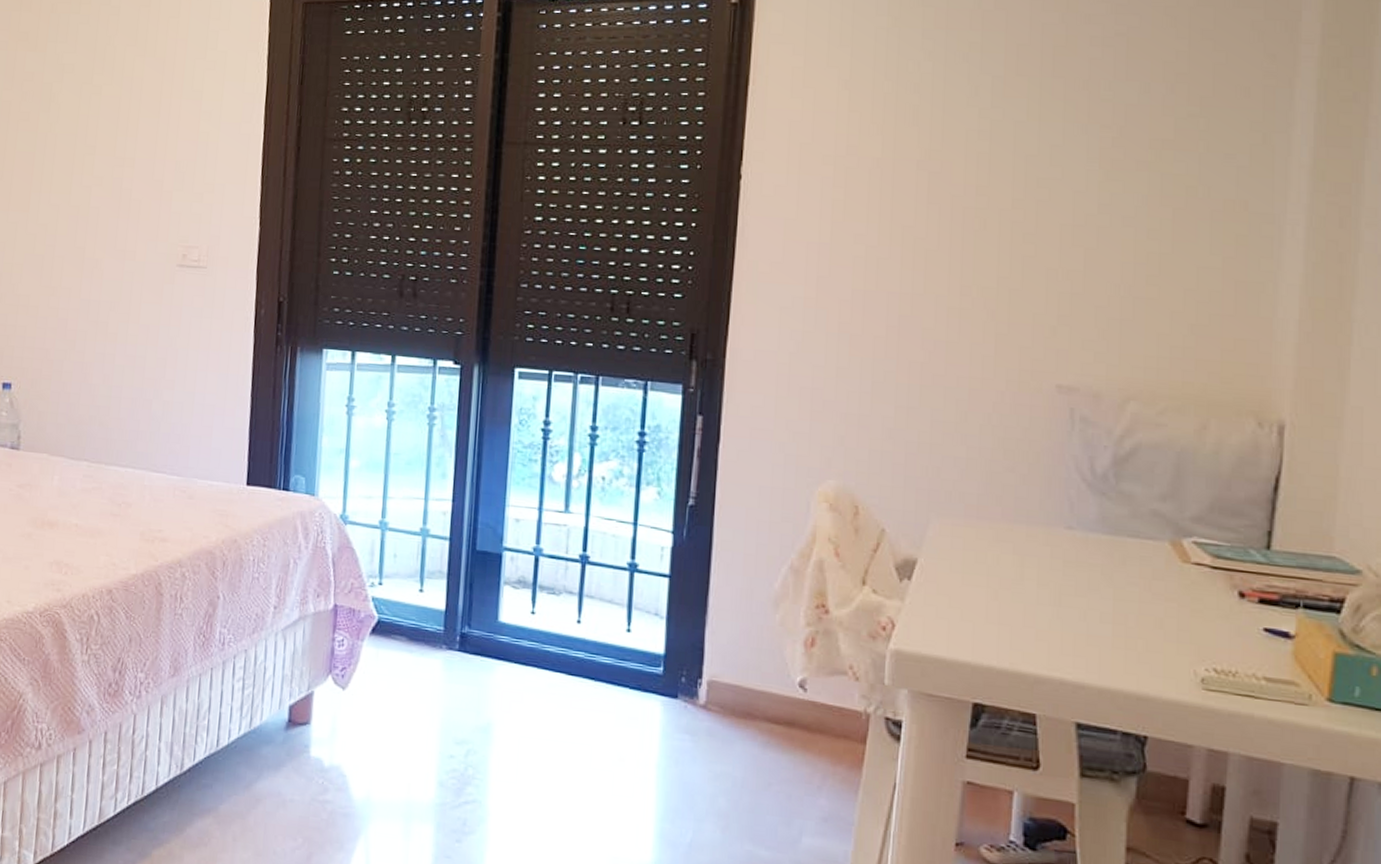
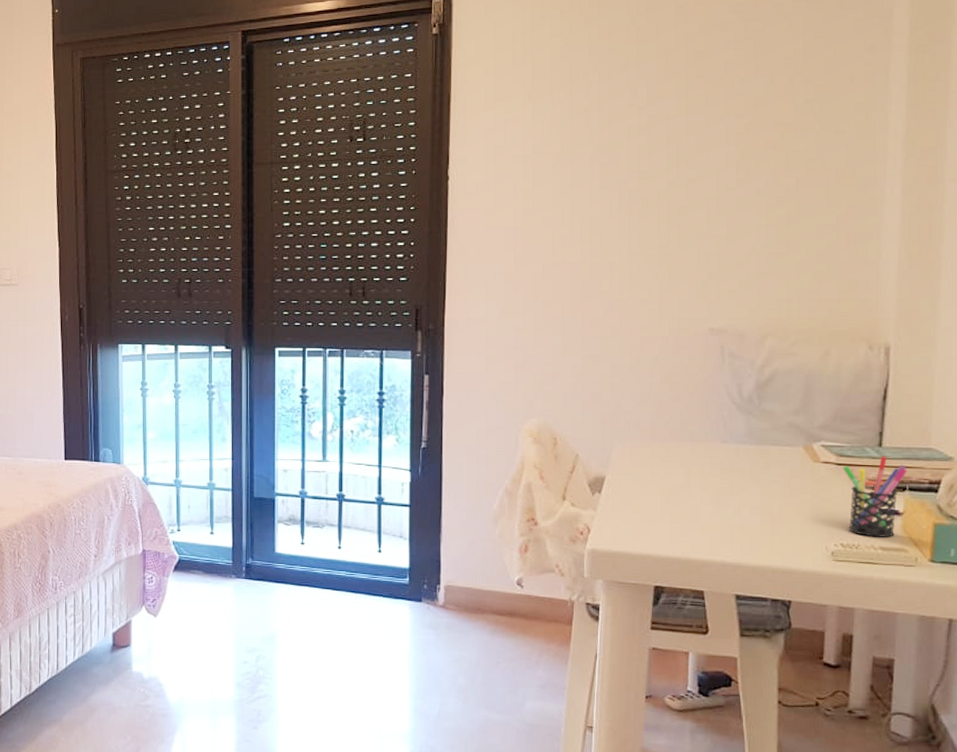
pen holder: none [1219,561,1302,666] -> present [842,456,908,537]

